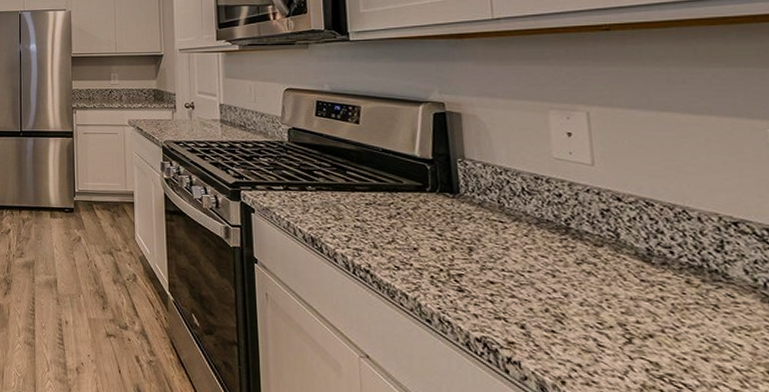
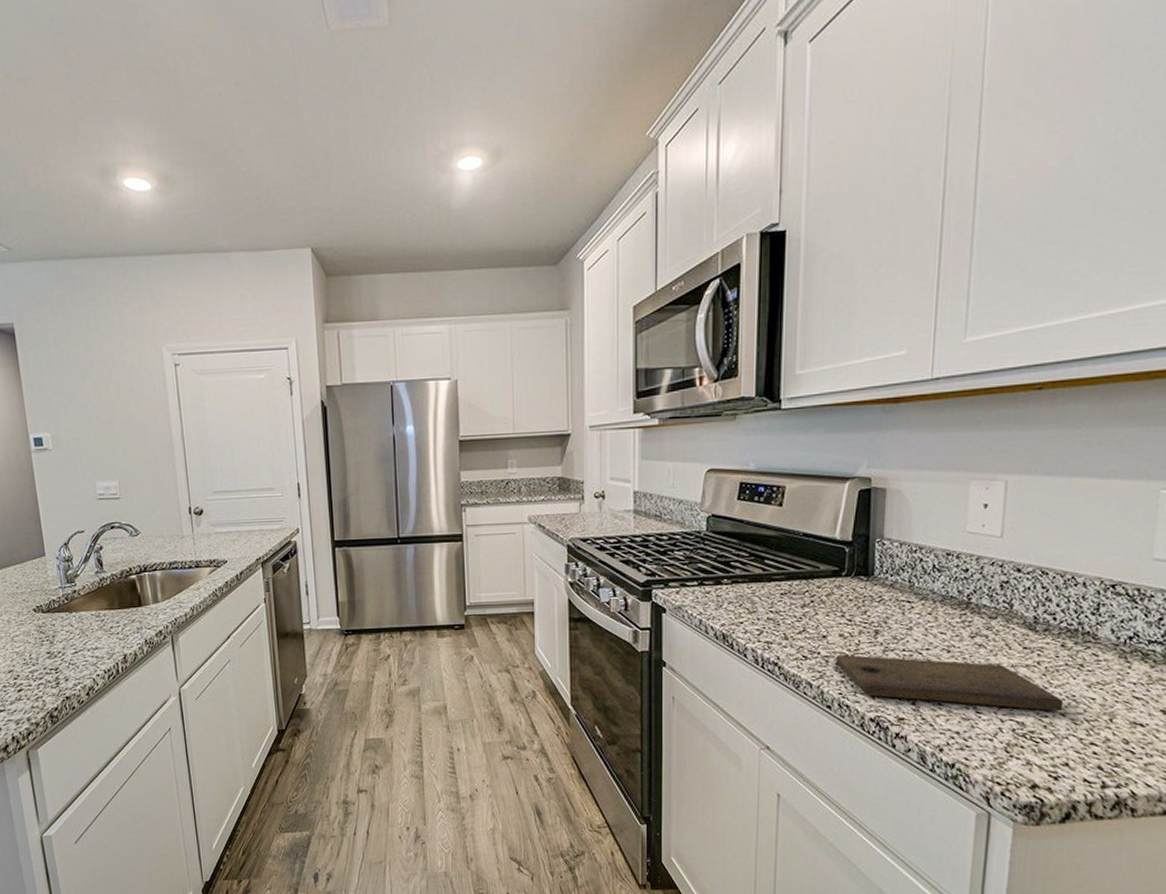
cutting board: none [429,269,704,355] -> present [835,655,1064,712]

